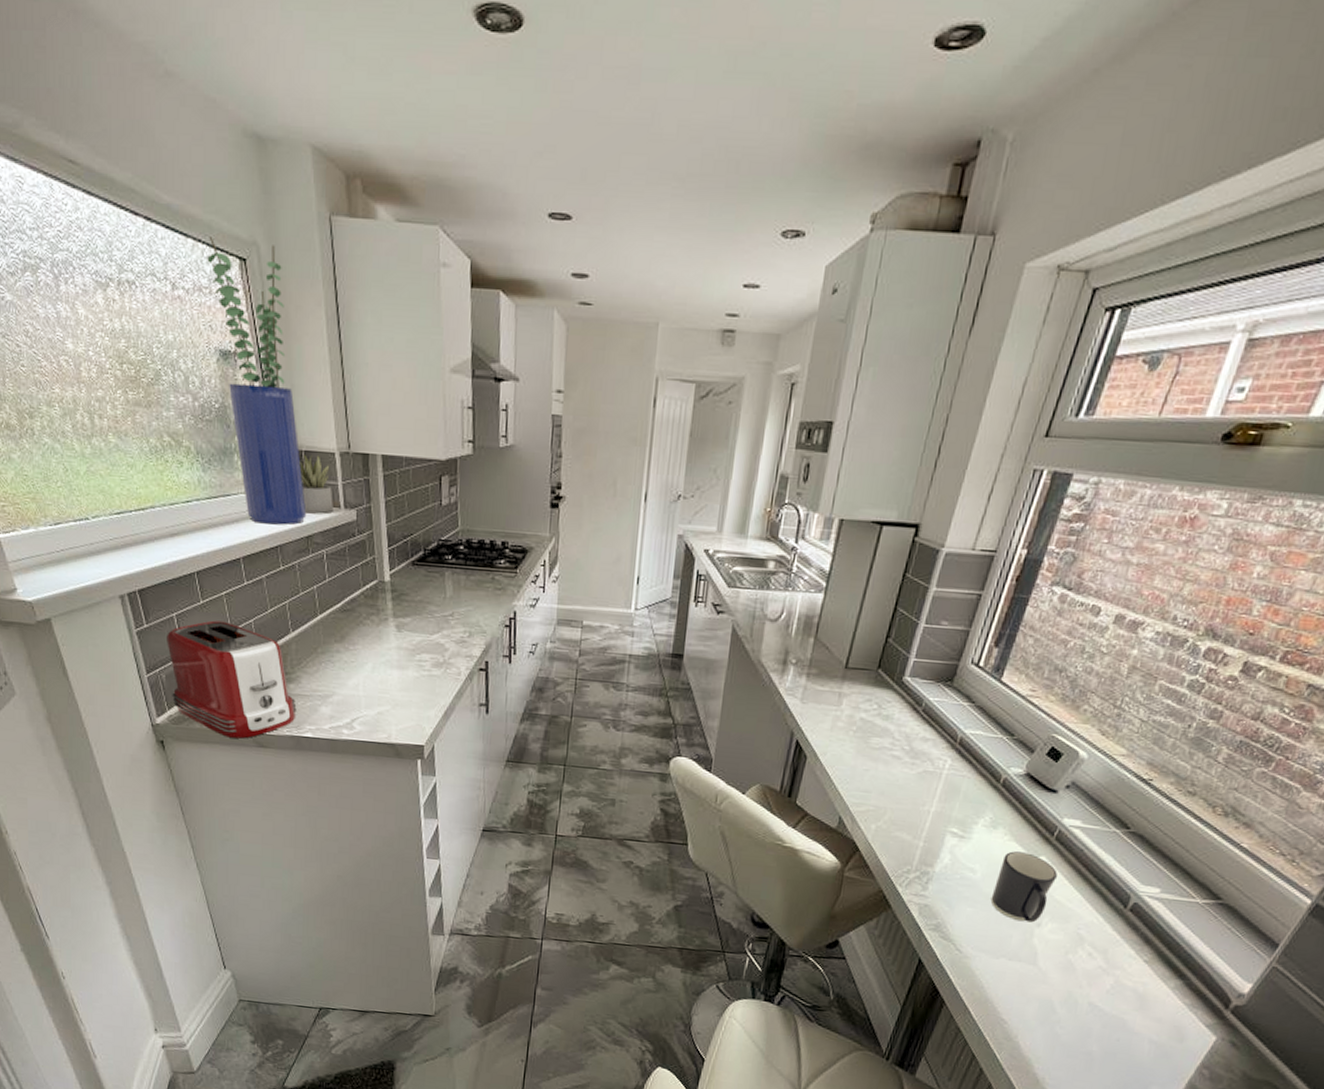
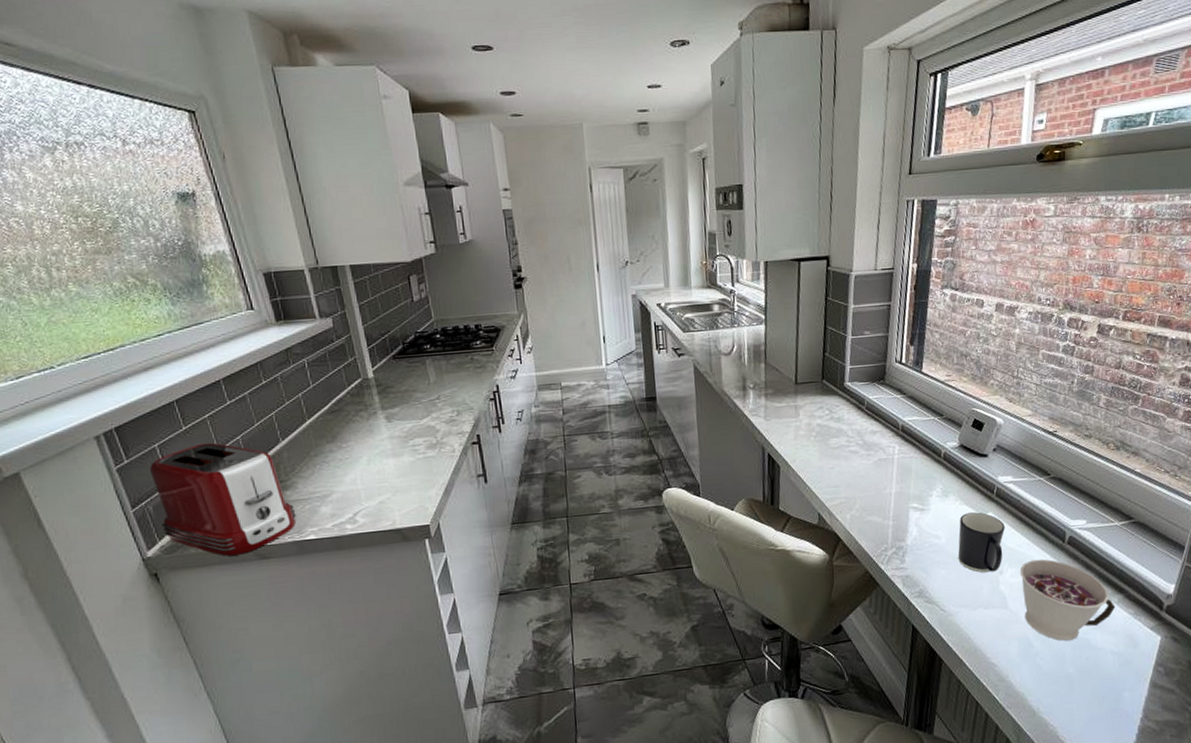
vase: present [207,236,307,525] -> none [155,95,283,345]
succulent plant: present [299,455,333,514] -> none [270,275,309,328]
teacup: none [1054,919,1170,1016] -> present [1019,559,1116,641]

